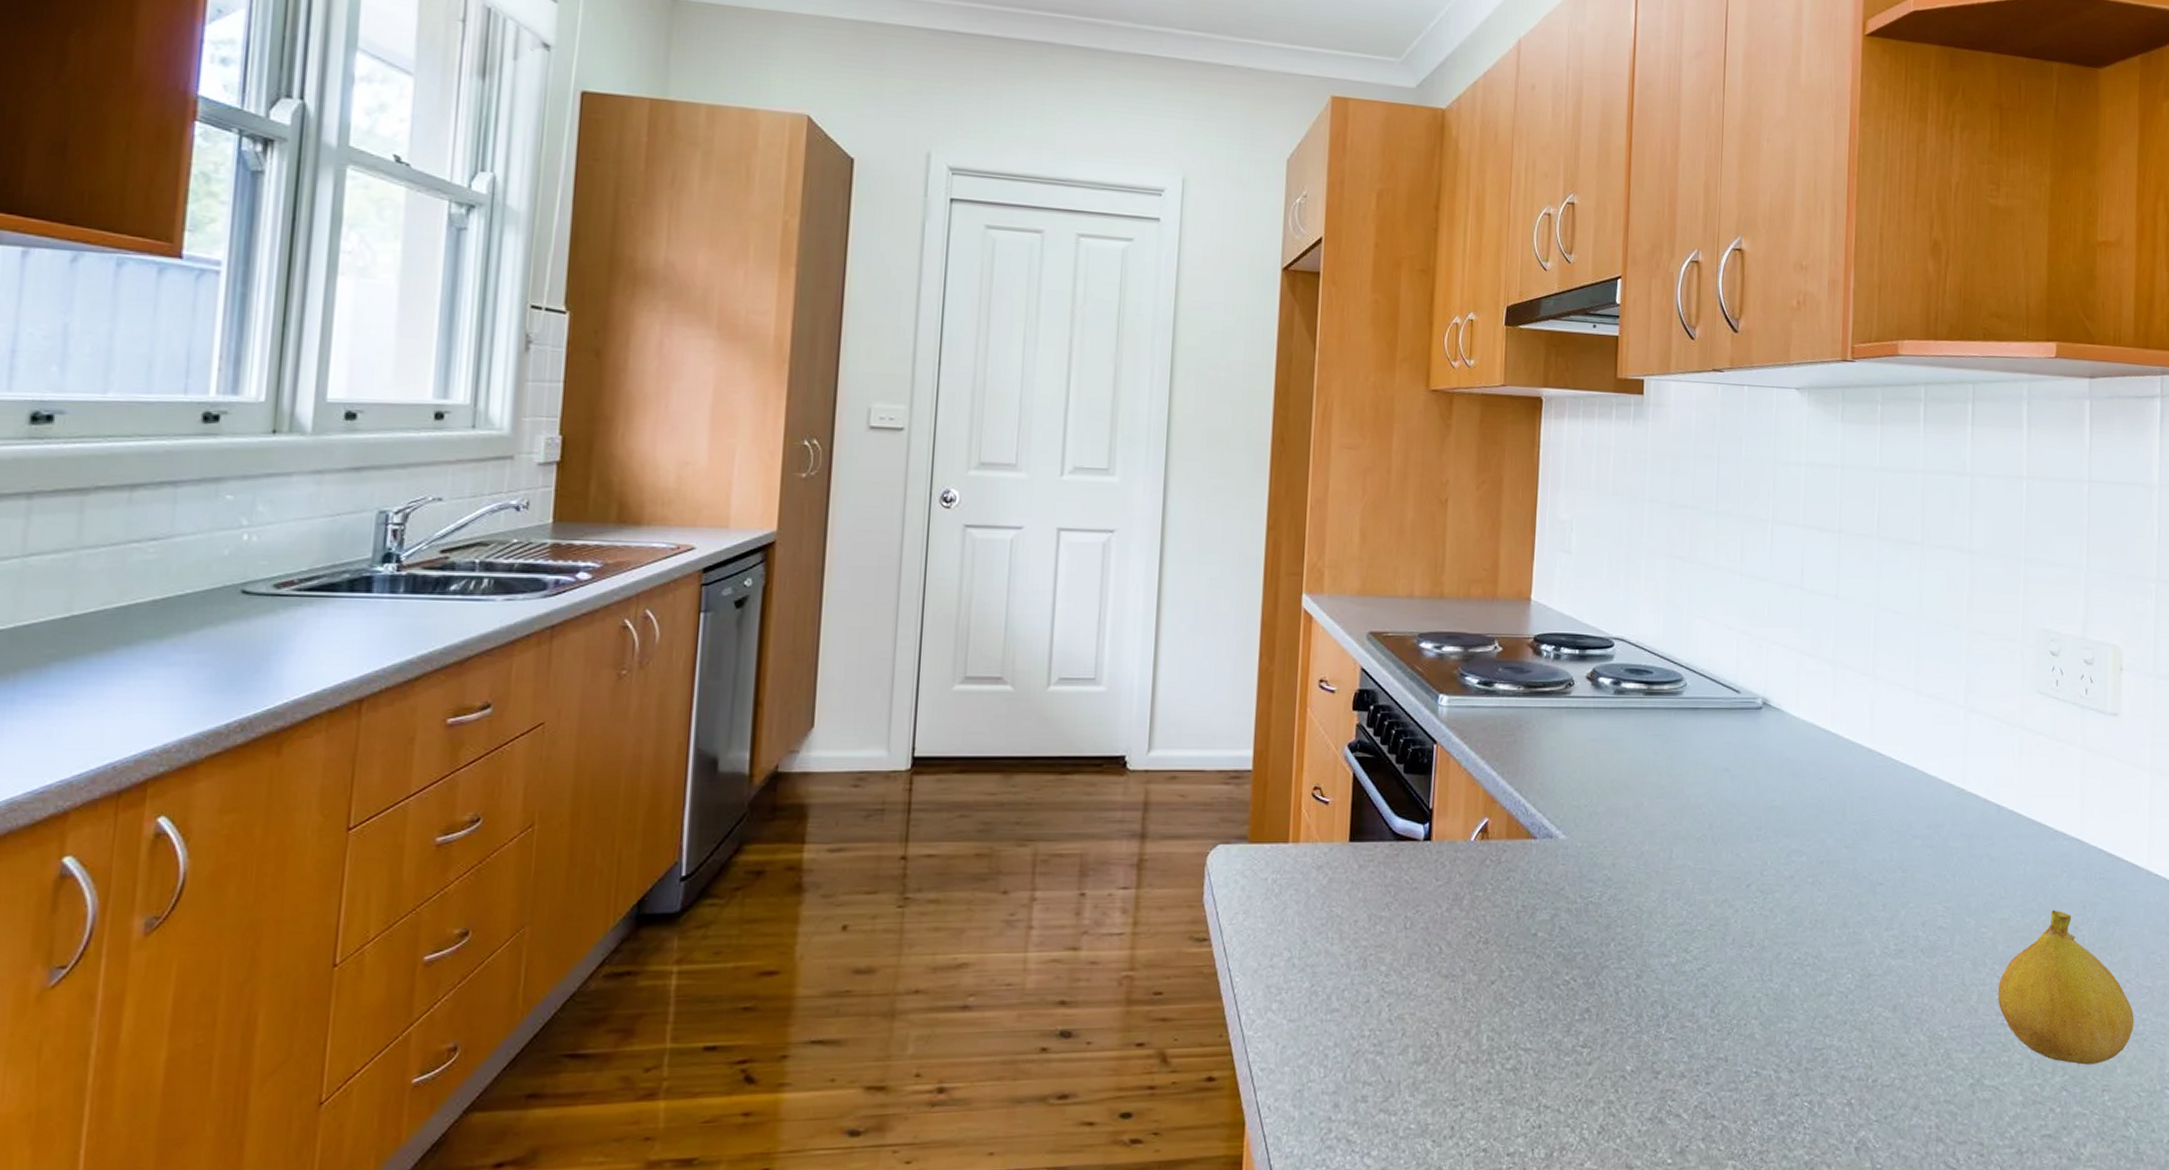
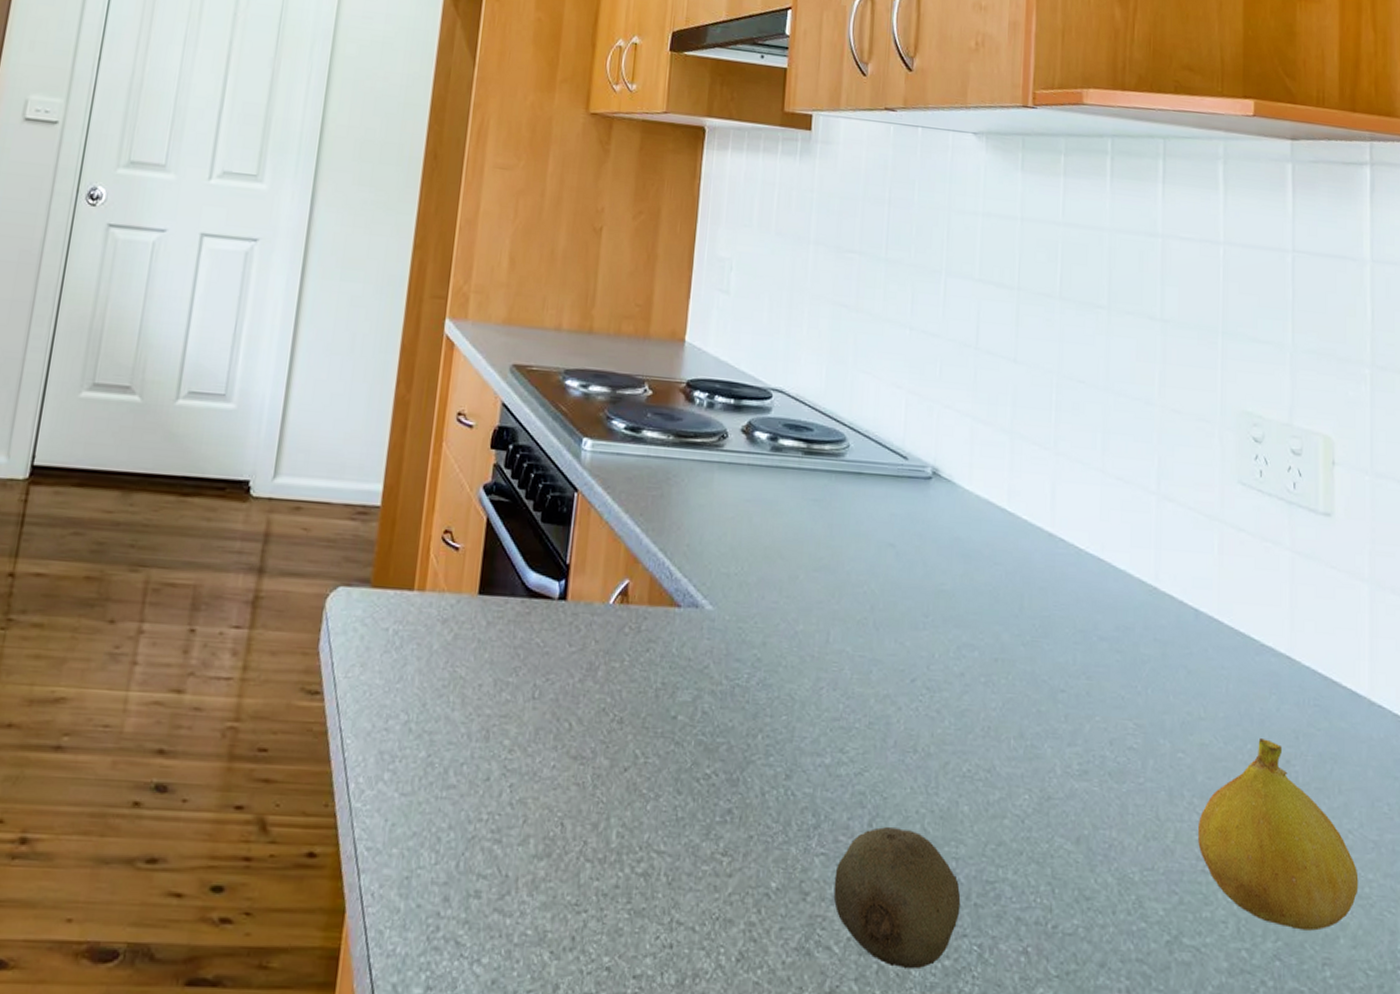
fruit: none [1682,1011,1793,1127] -> present [833,827,961,969]

